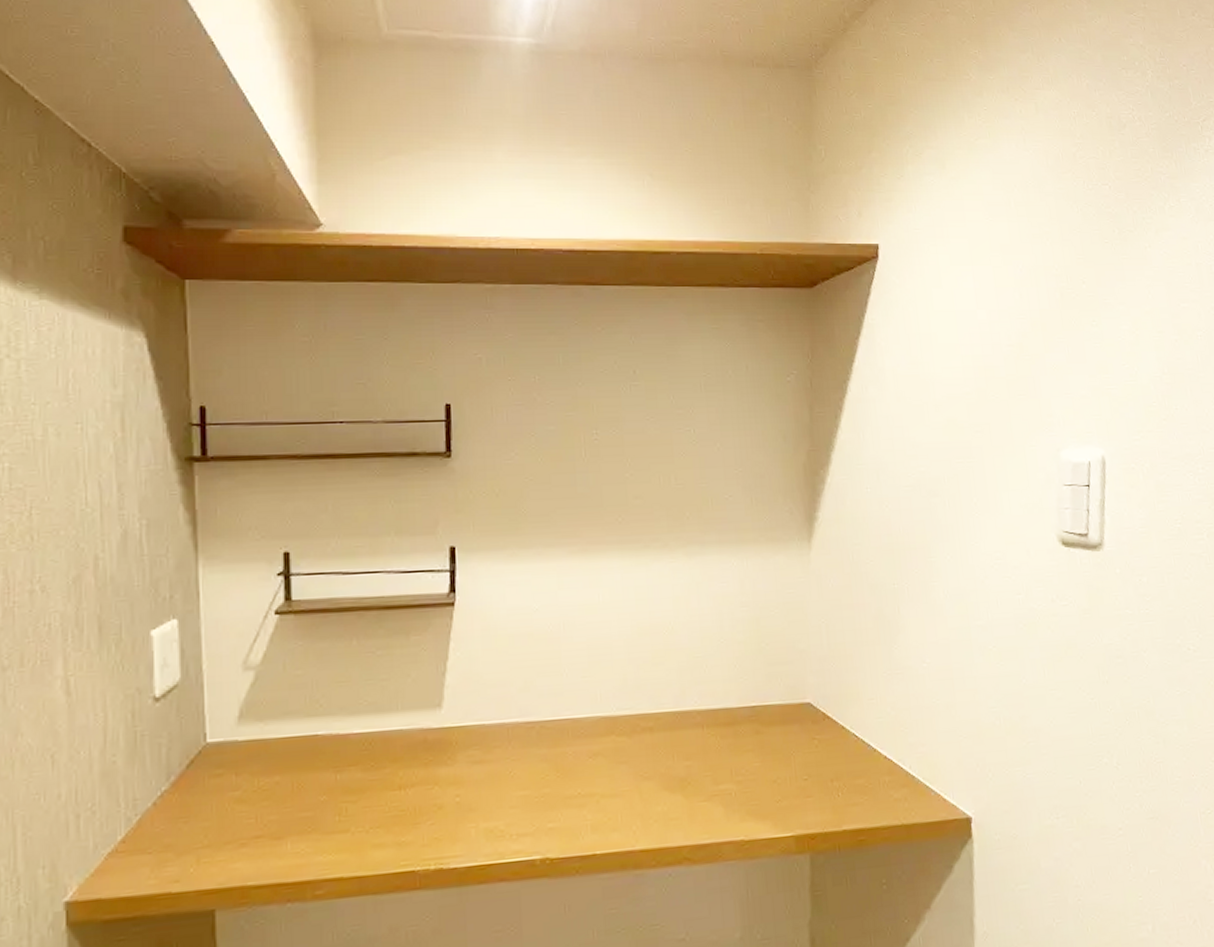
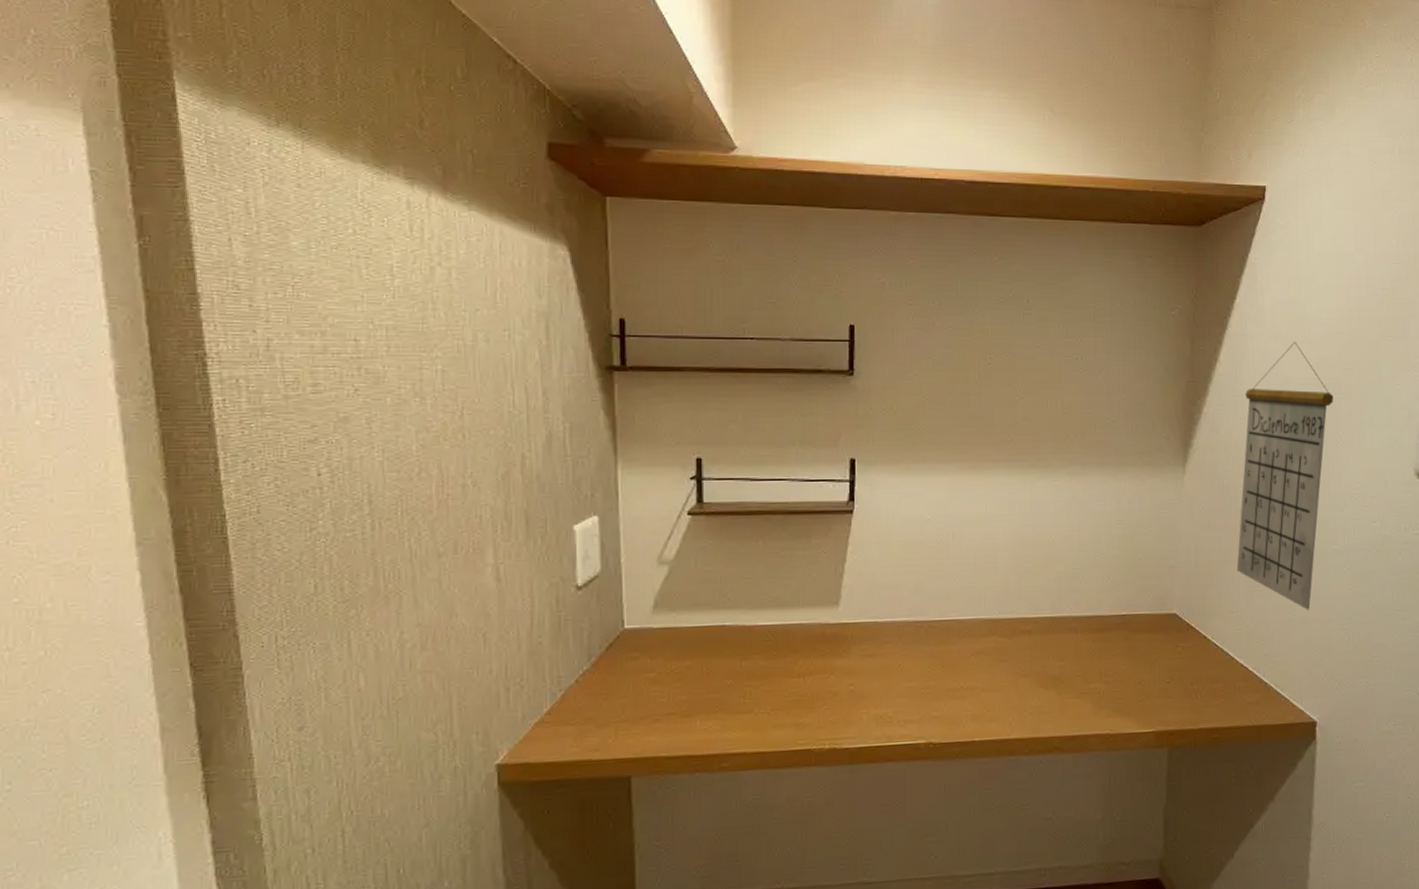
calendar: none [870,405,966,693] -> present [1236,342,1334,610]

